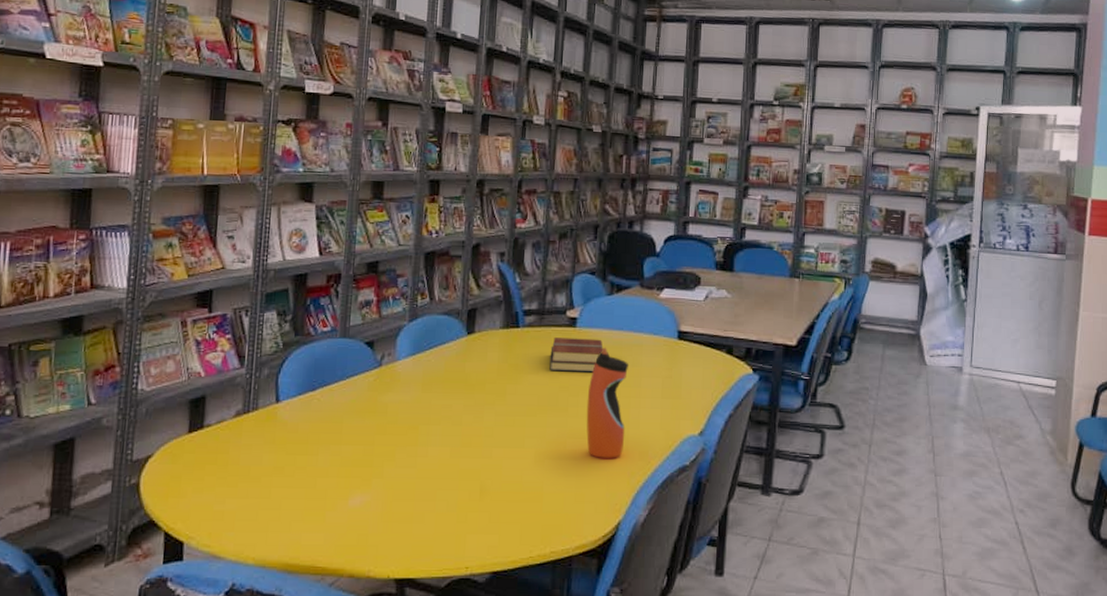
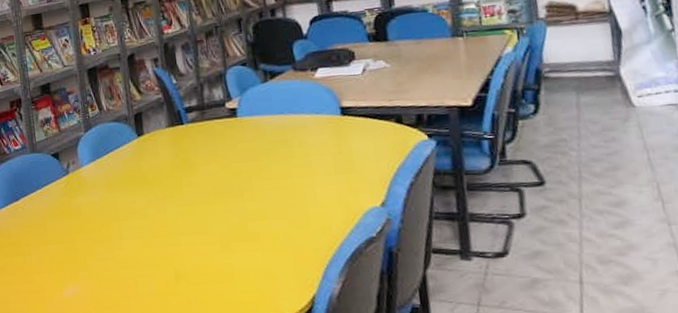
books: present [549,337,603,373] -> none [216,125,268,160]
water bottle: present [586,347,629,458] -> none [259,132,306,237]

